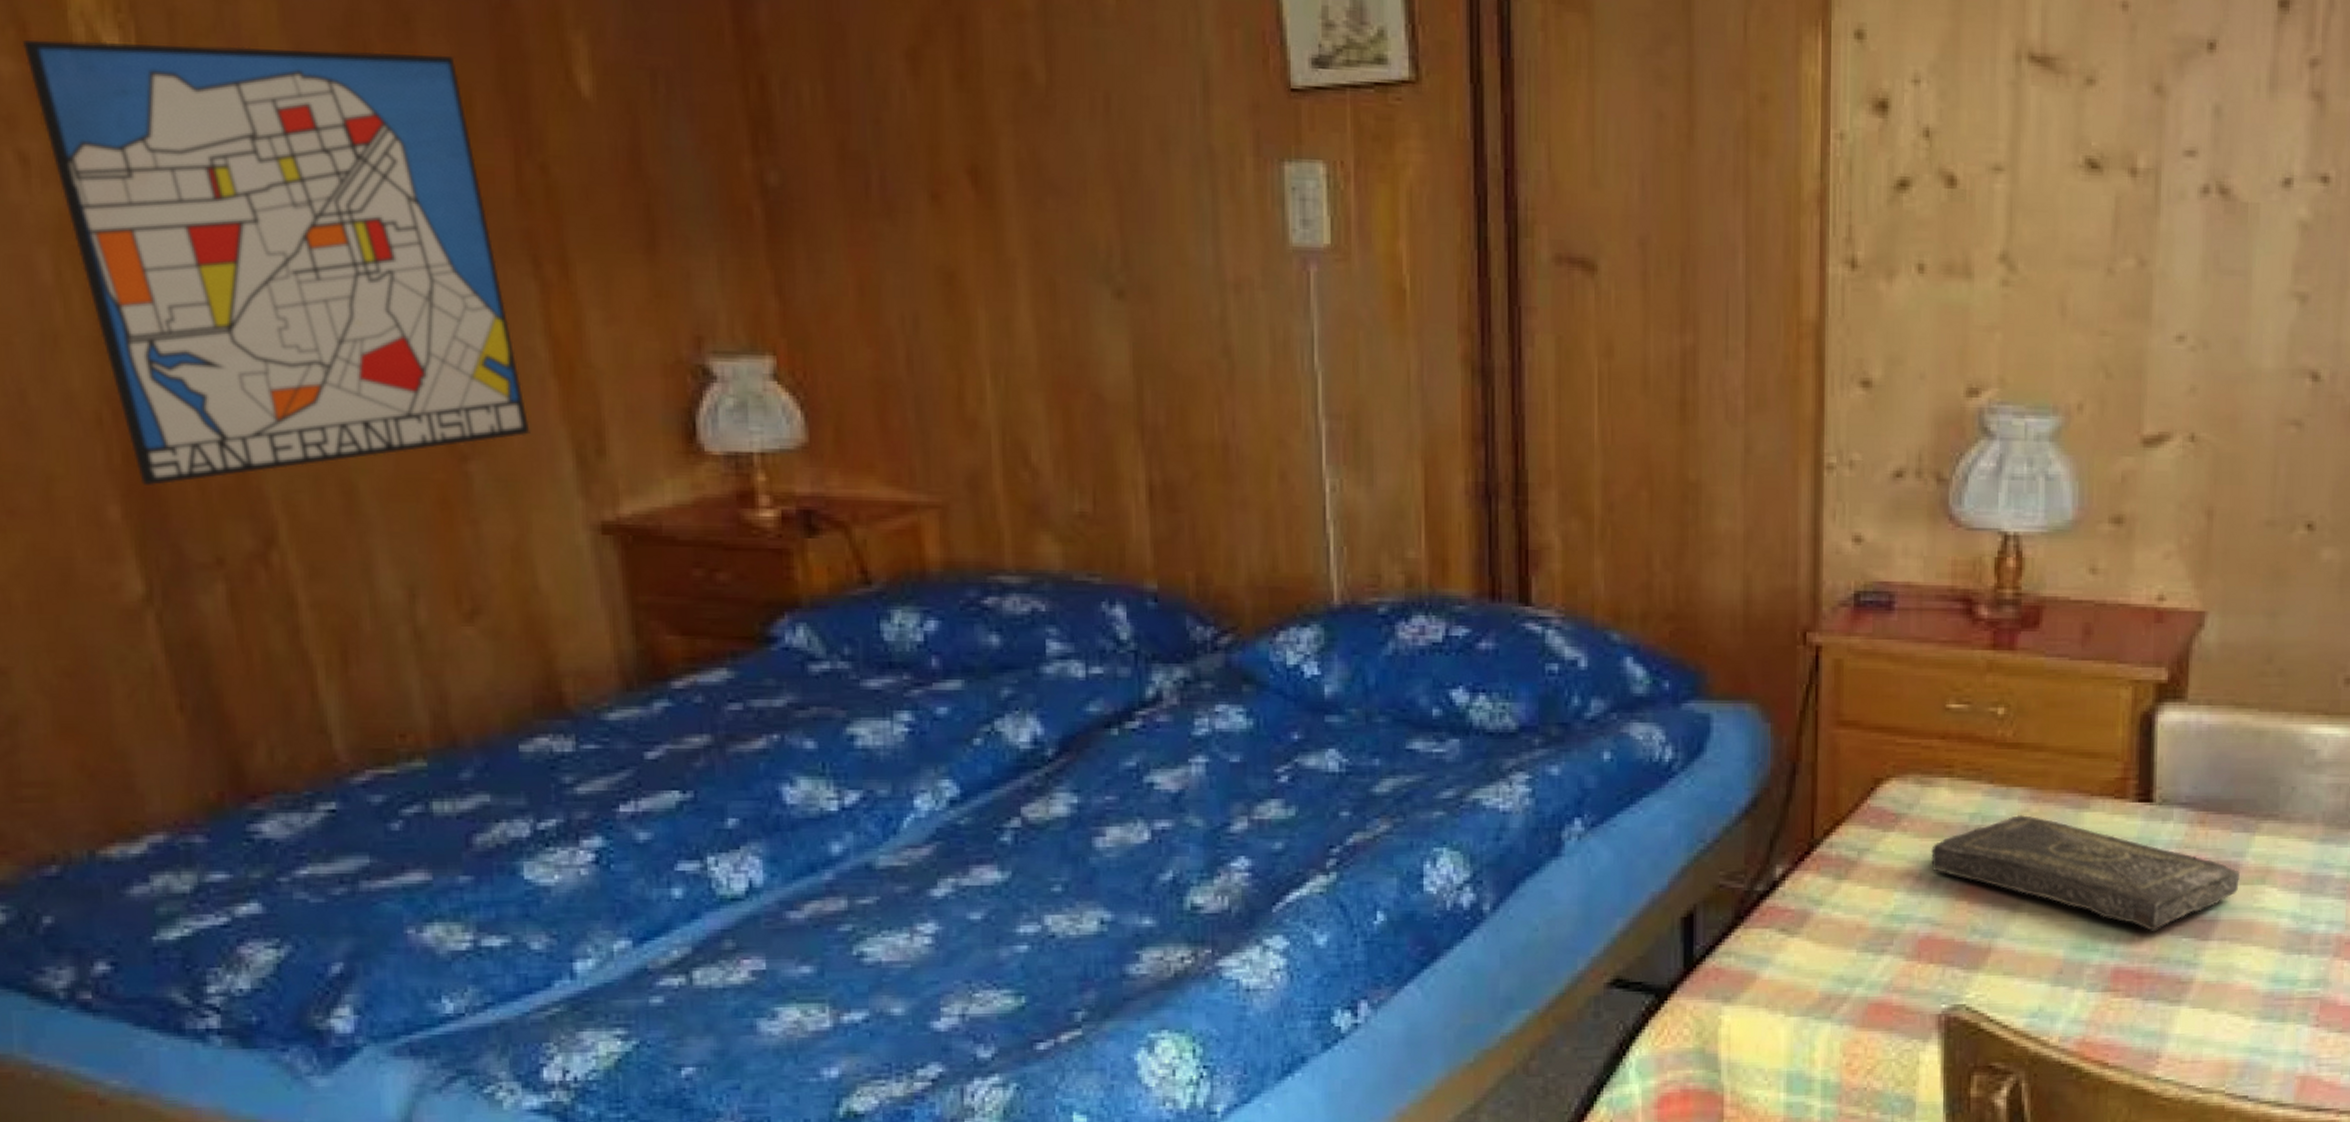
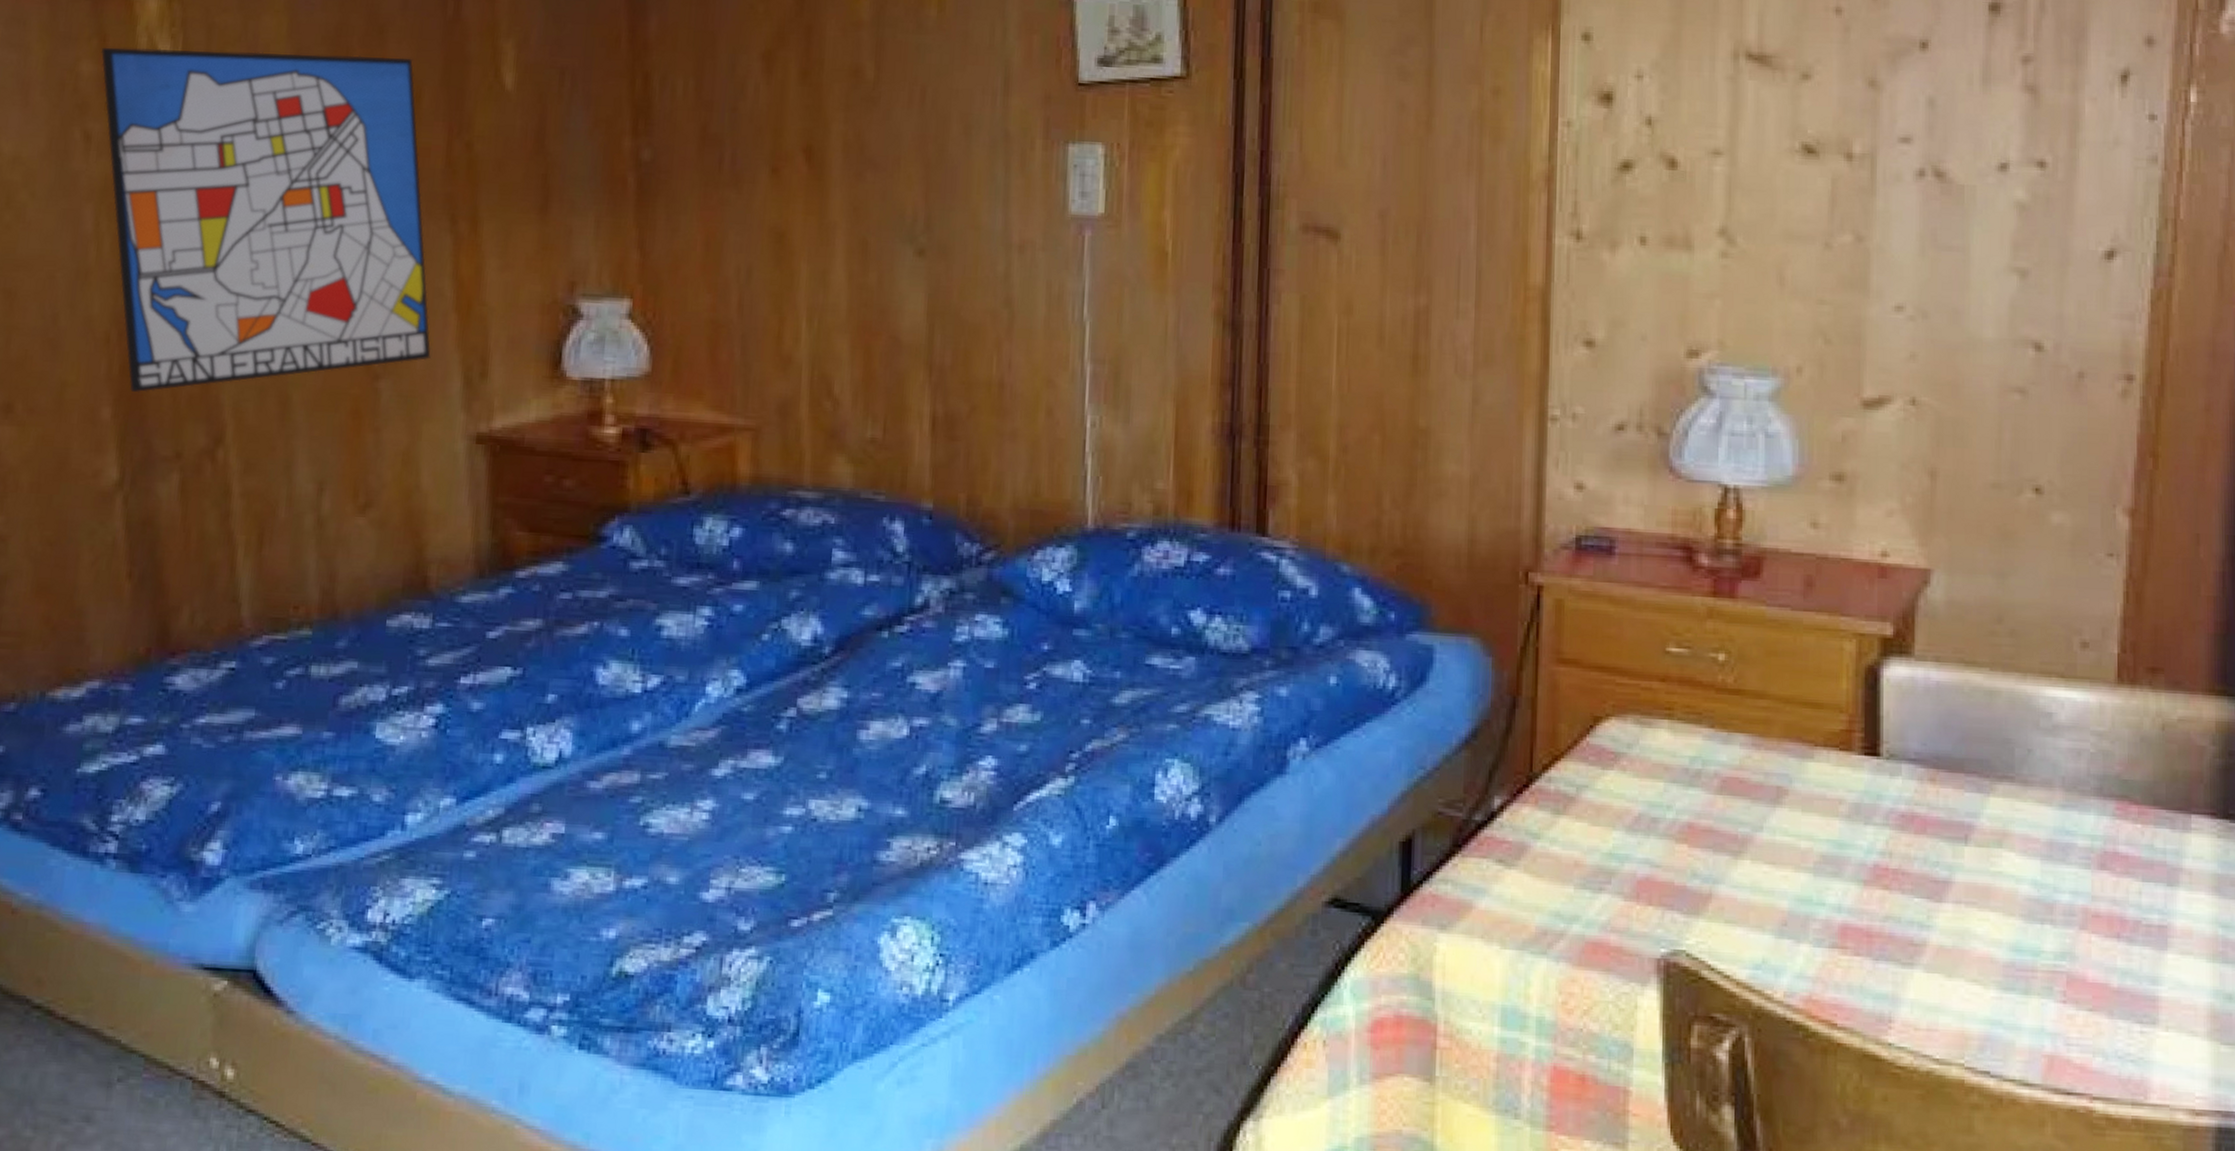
book: present [1930,815,2240,931] -> none [1649,761,1974,889]

